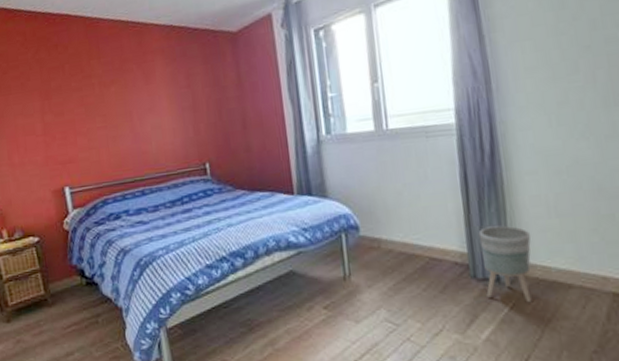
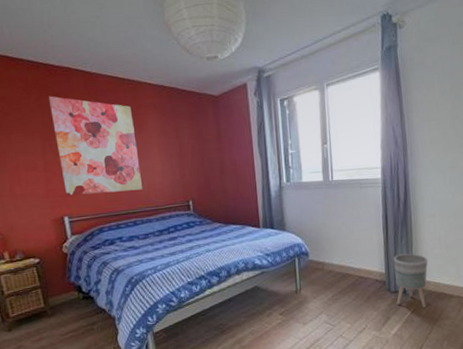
wall art: none [47,48,152,163] -> present [48,96,143,196]

